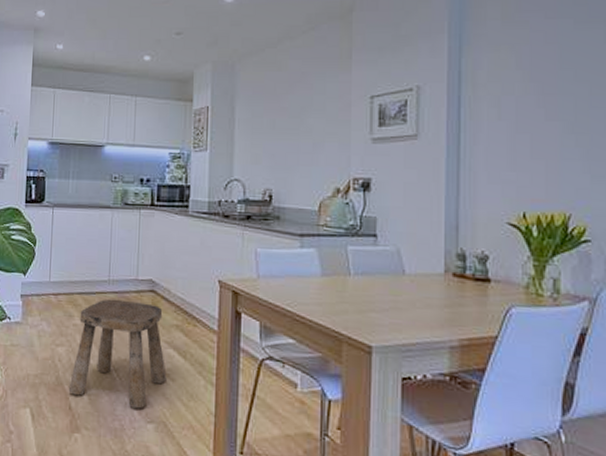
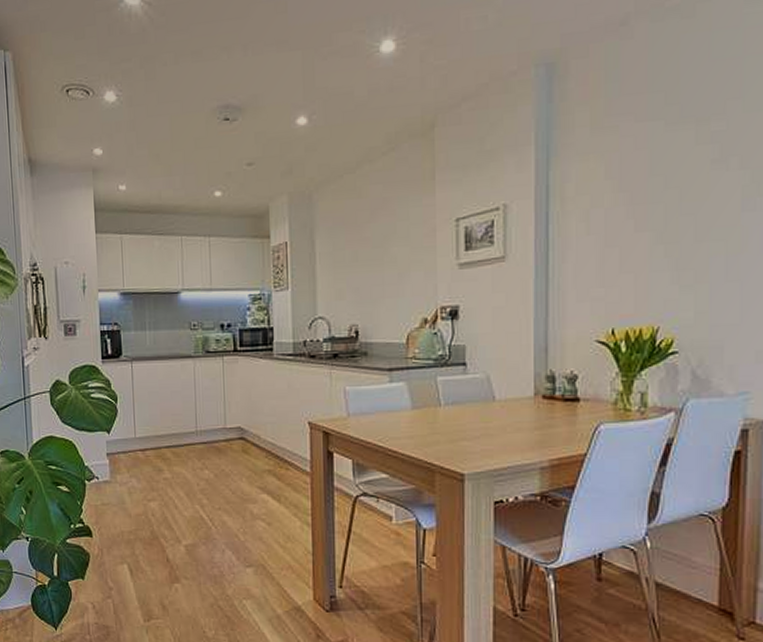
stool: present [68,299,167,409] -> none [164,450,262,555]

